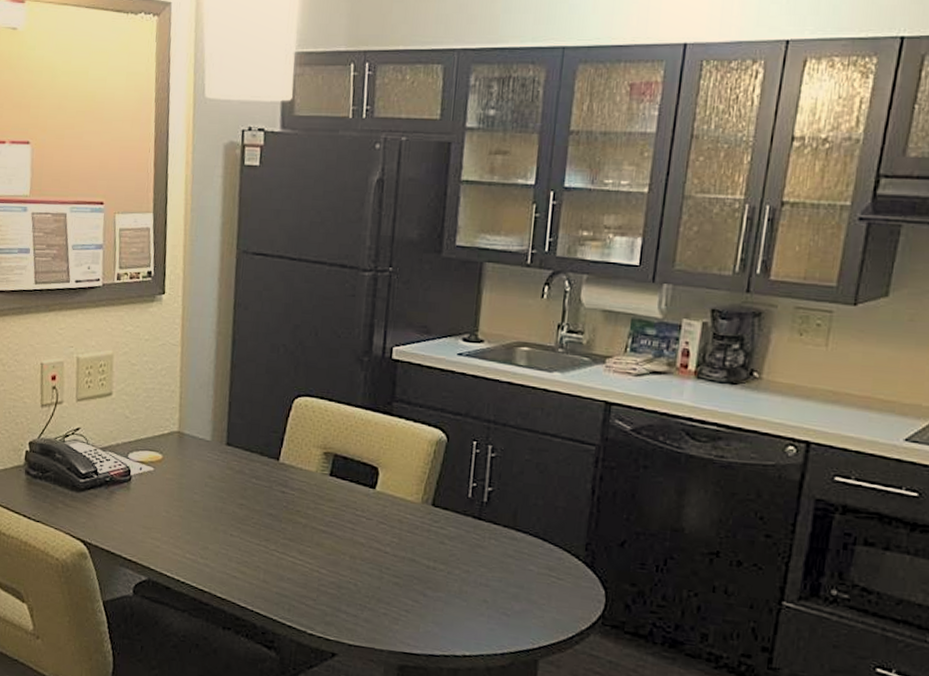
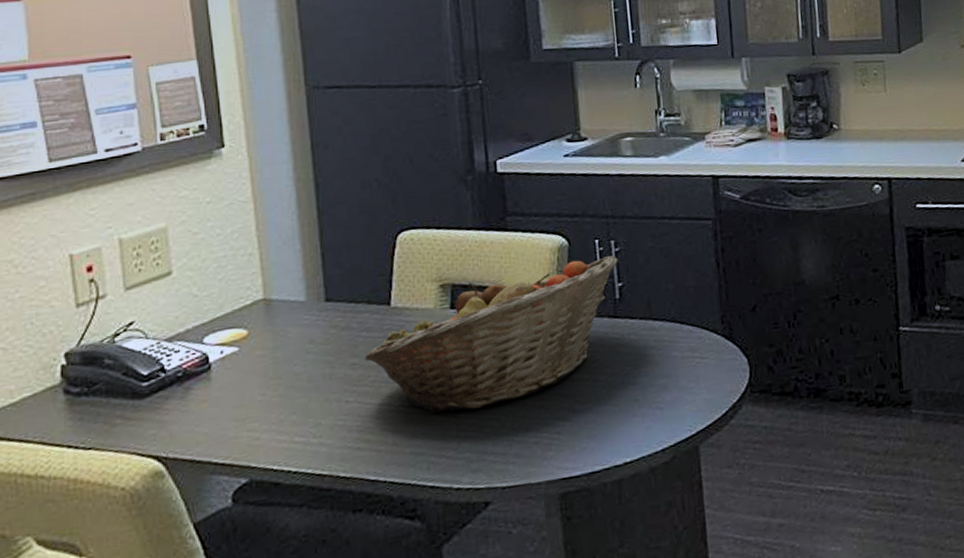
fruit basket: none [251,456,492,571] -> present [364,256,618,413]

